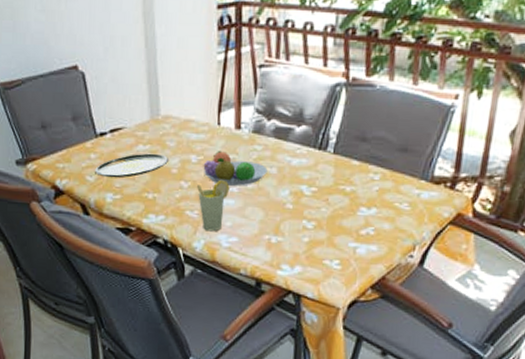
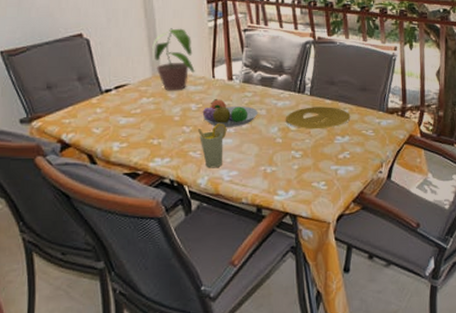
plate: present [95,153,168,178] -> none [101,104,170,129]
potted plant: none [151,61,198,139] -> present [152,28,195,91]
plate: none [299,168,382,196] -> present [285,107,351,128]

